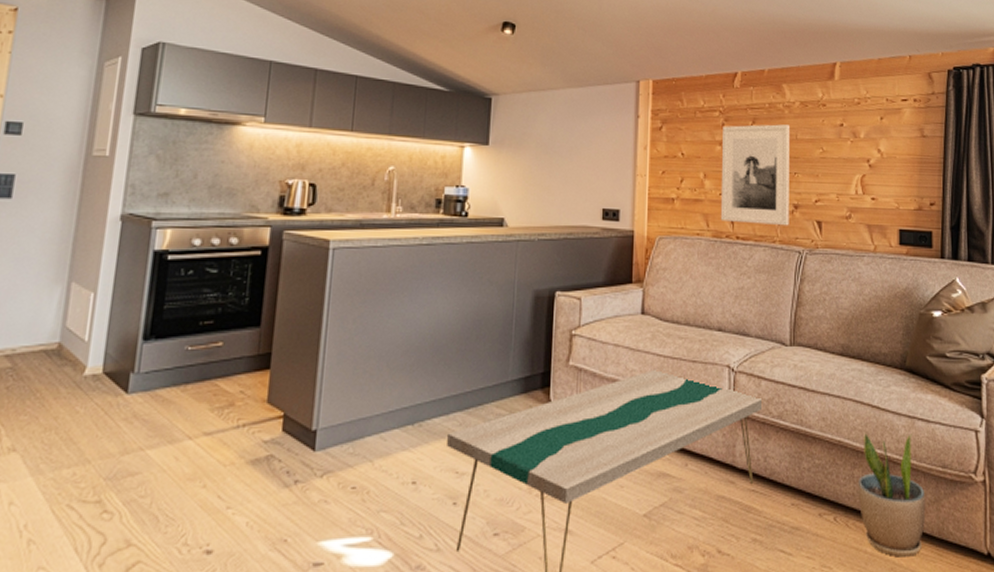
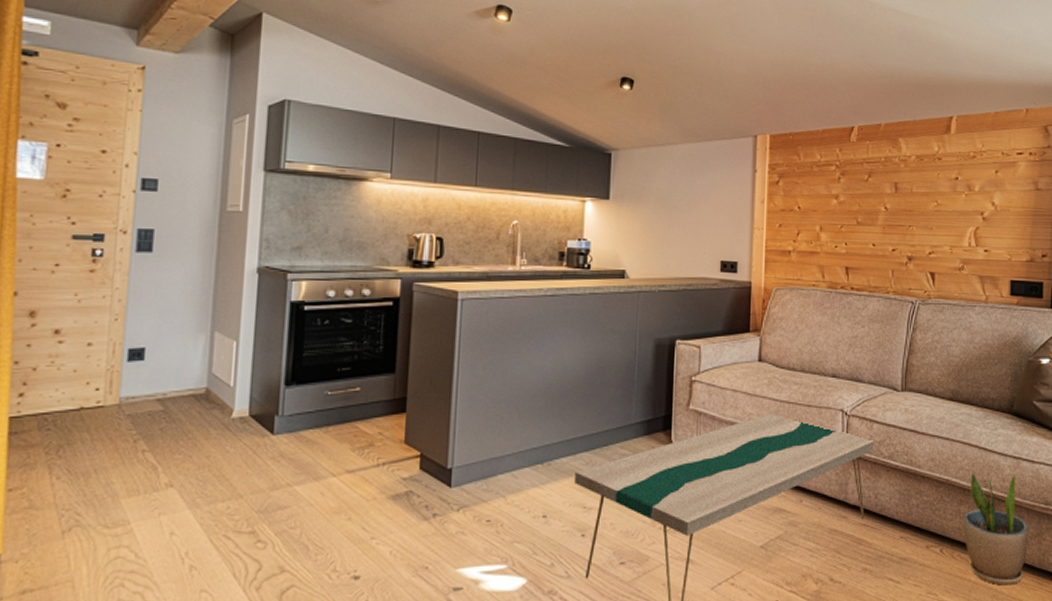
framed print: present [720,124,791,226] -> none [835,178,906,277]

